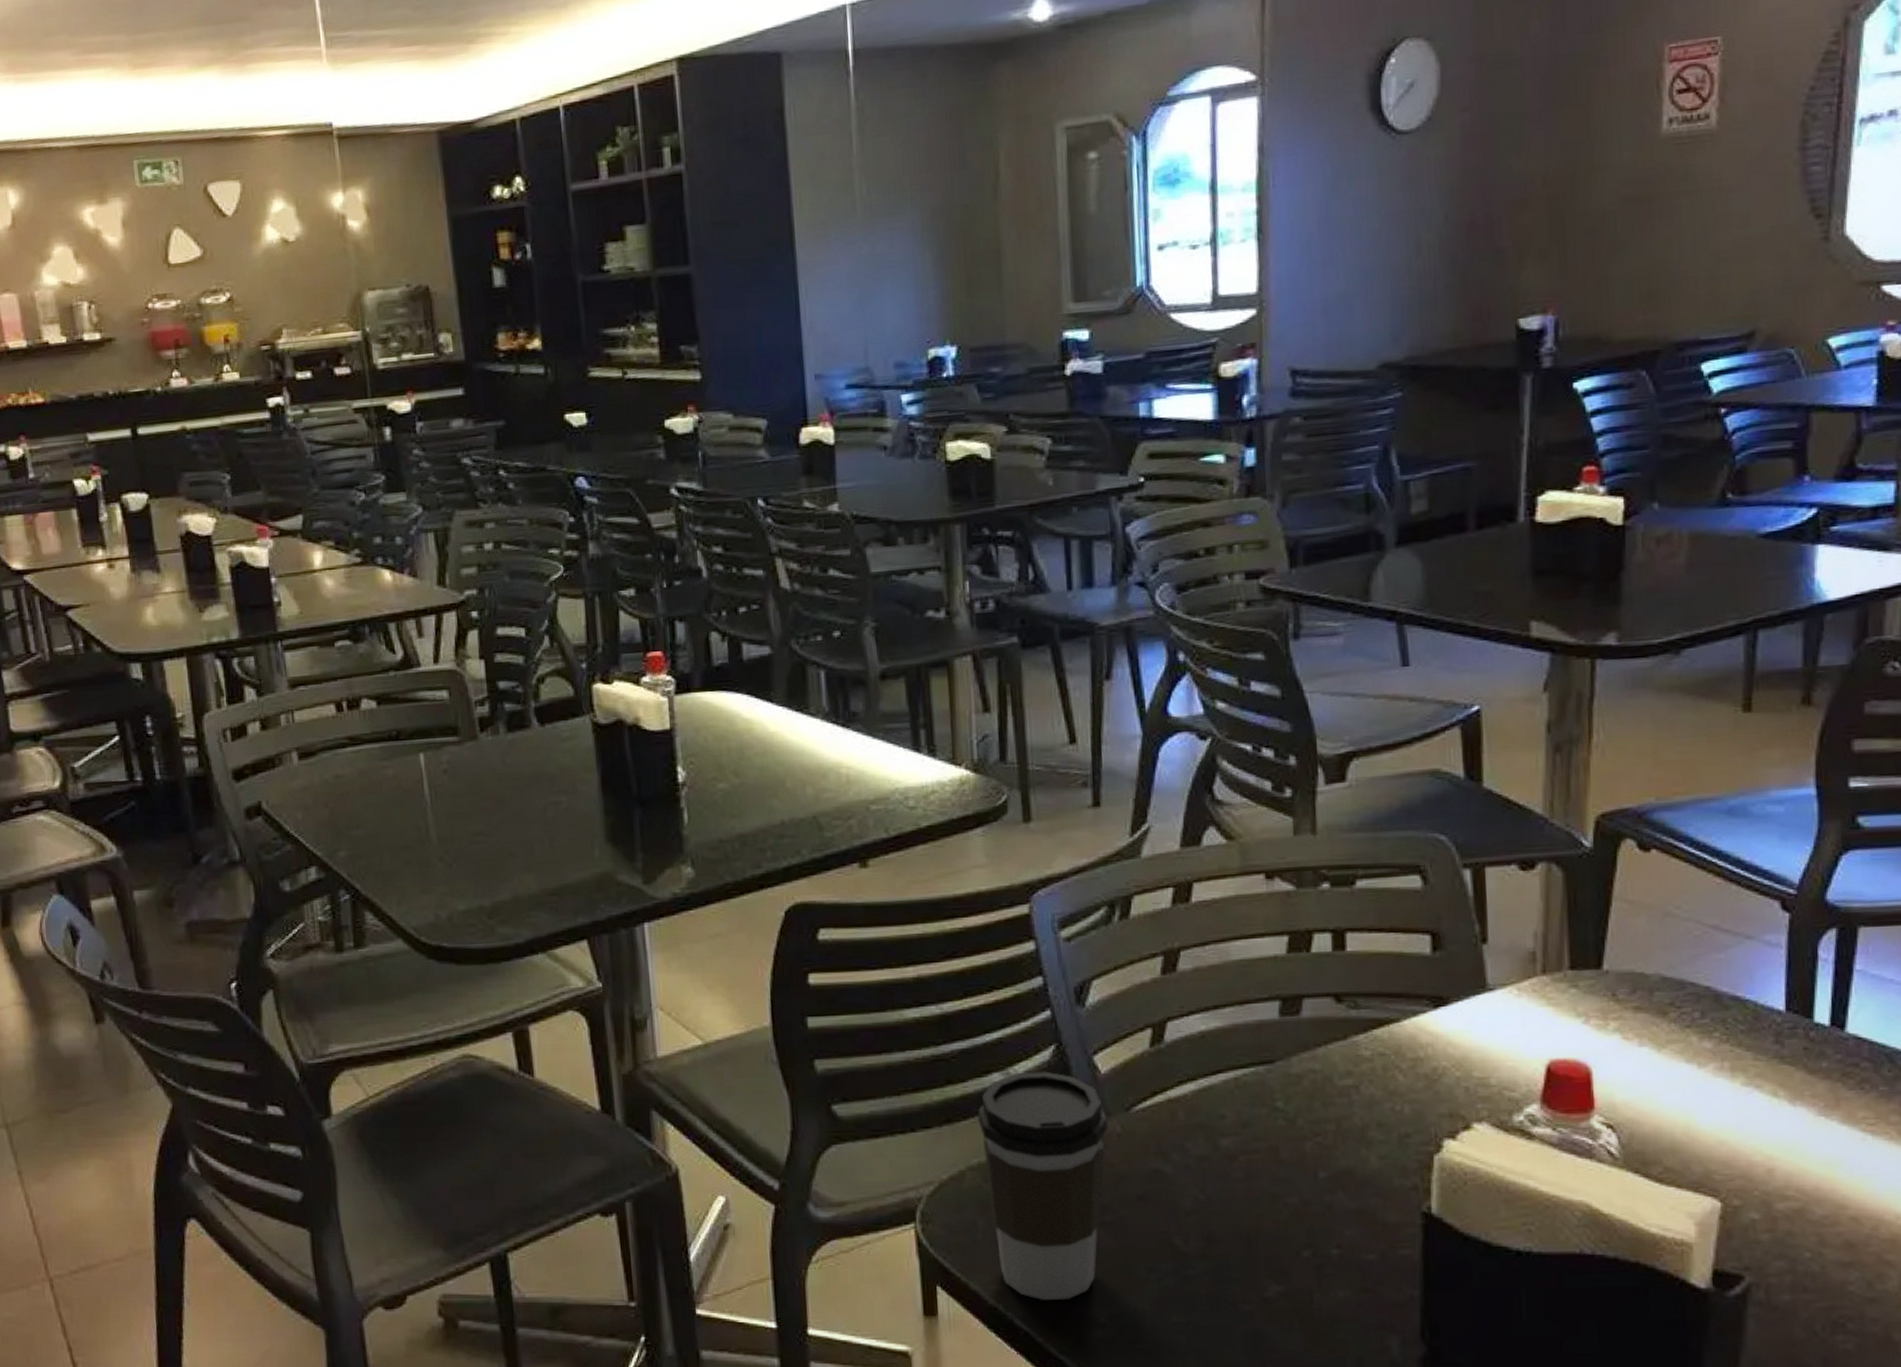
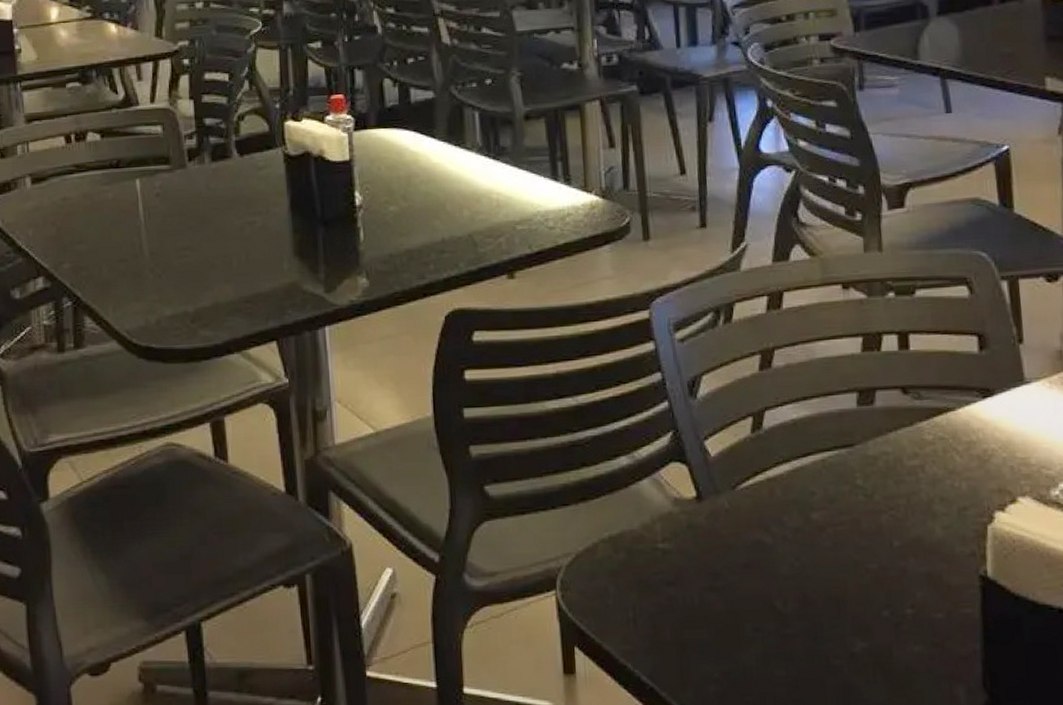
coffee cup: present [977,1071,1108,1301] -> none [608,455,718,659]

